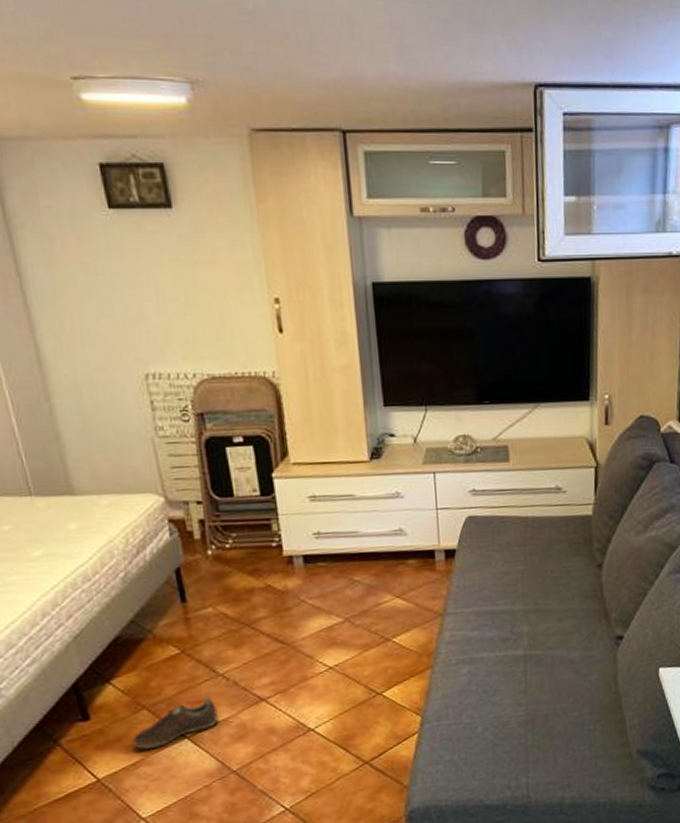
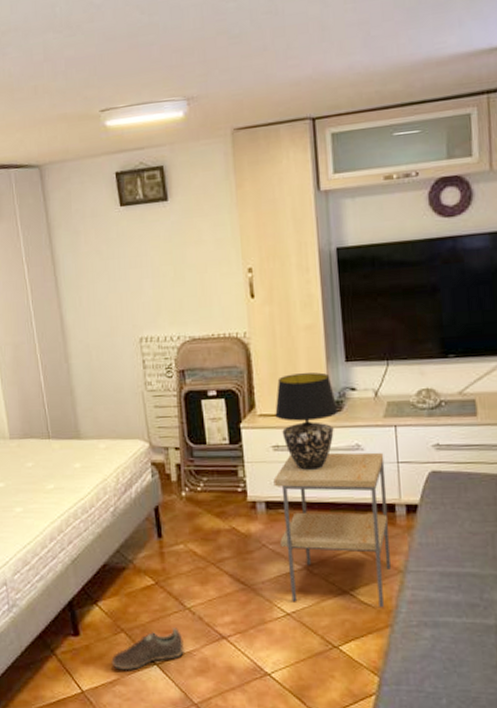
table lamp: none [310,417,378,522] -> present [275,372,339,471]
side table: none [311,499,431,655] -> present [273,452,391,608]

